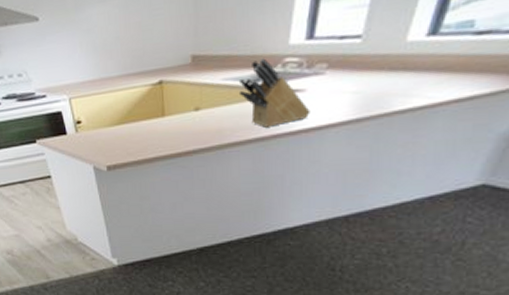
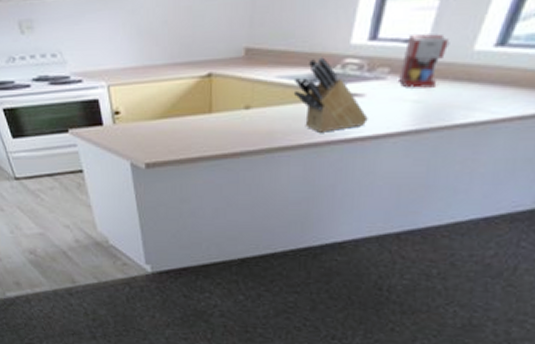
coffee maker: none [337,28,384,81] -> present [399,33,450,88]

